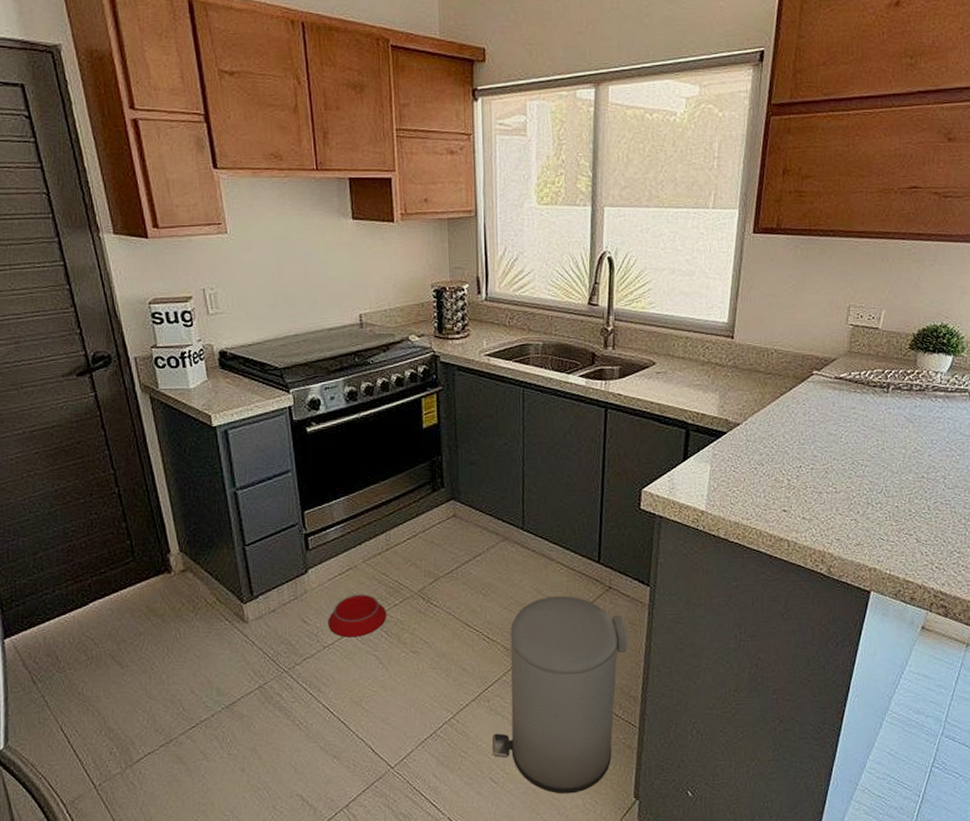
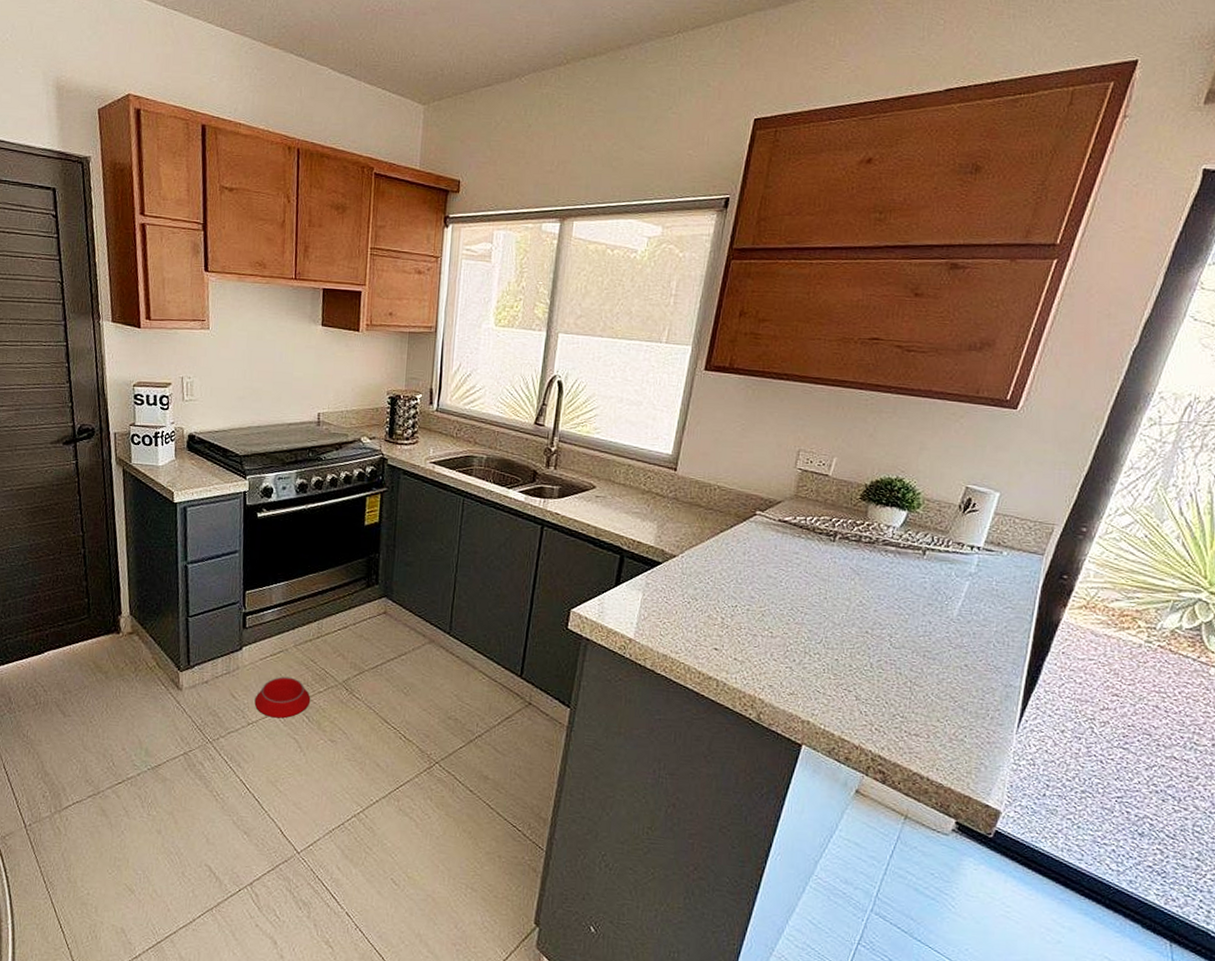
pedal bin: present [492,596,627,794] -> none [396,704,543,909]

